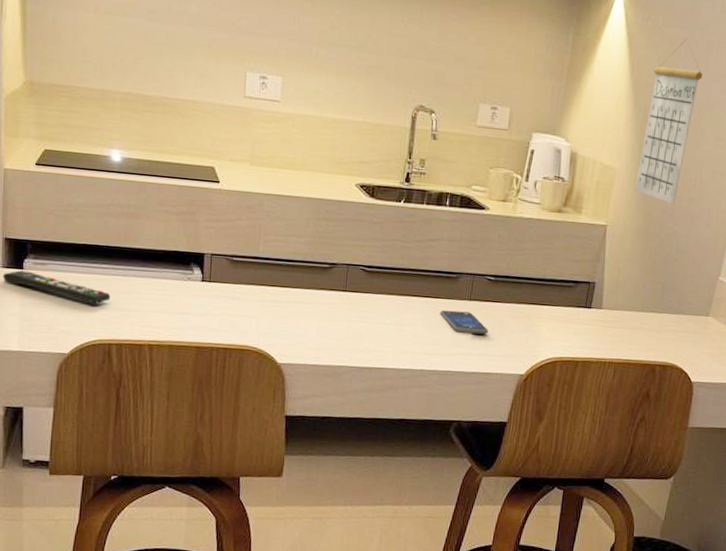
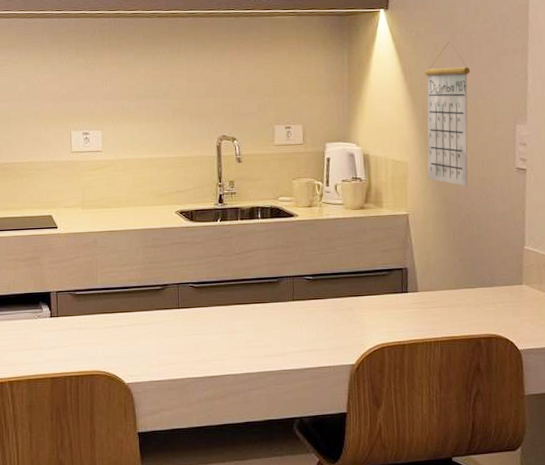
smartphone: present [440,310,488,335] -> none [267,312,315,332]

